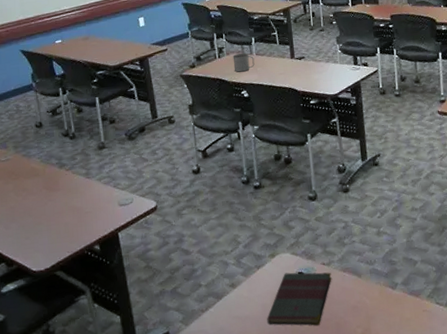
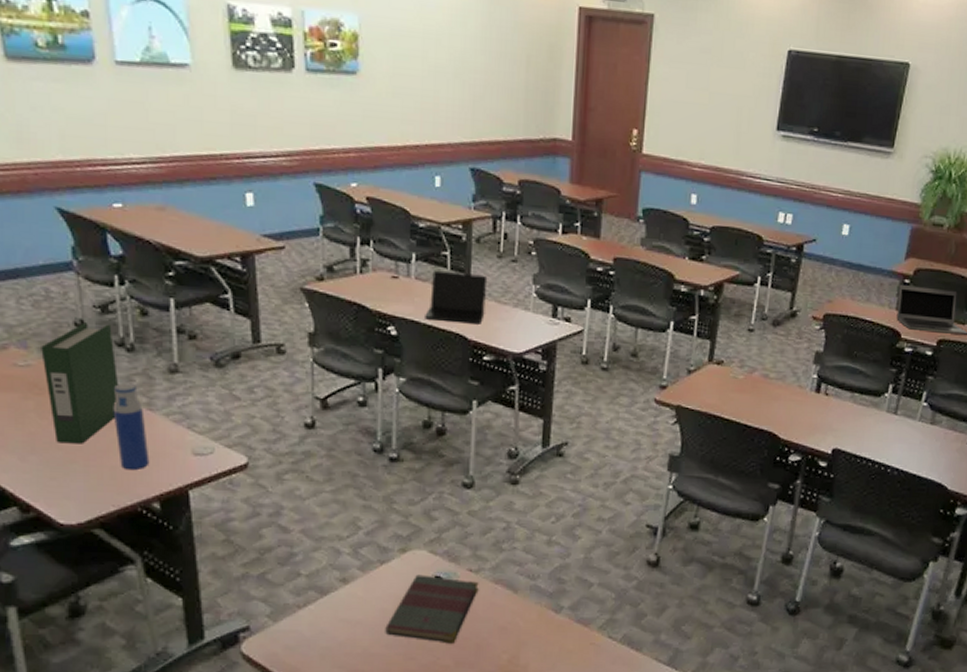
binder: none [15,122,67,212] -> present [41,322,119,444]
water bottle: none [64,161,90,224] -> present [113,383,150,469]
mug: present [232,53,255,73] -> none [380,272,412,300]
laptop: none [266,43,307,82] -> present [425,270,488,324]

